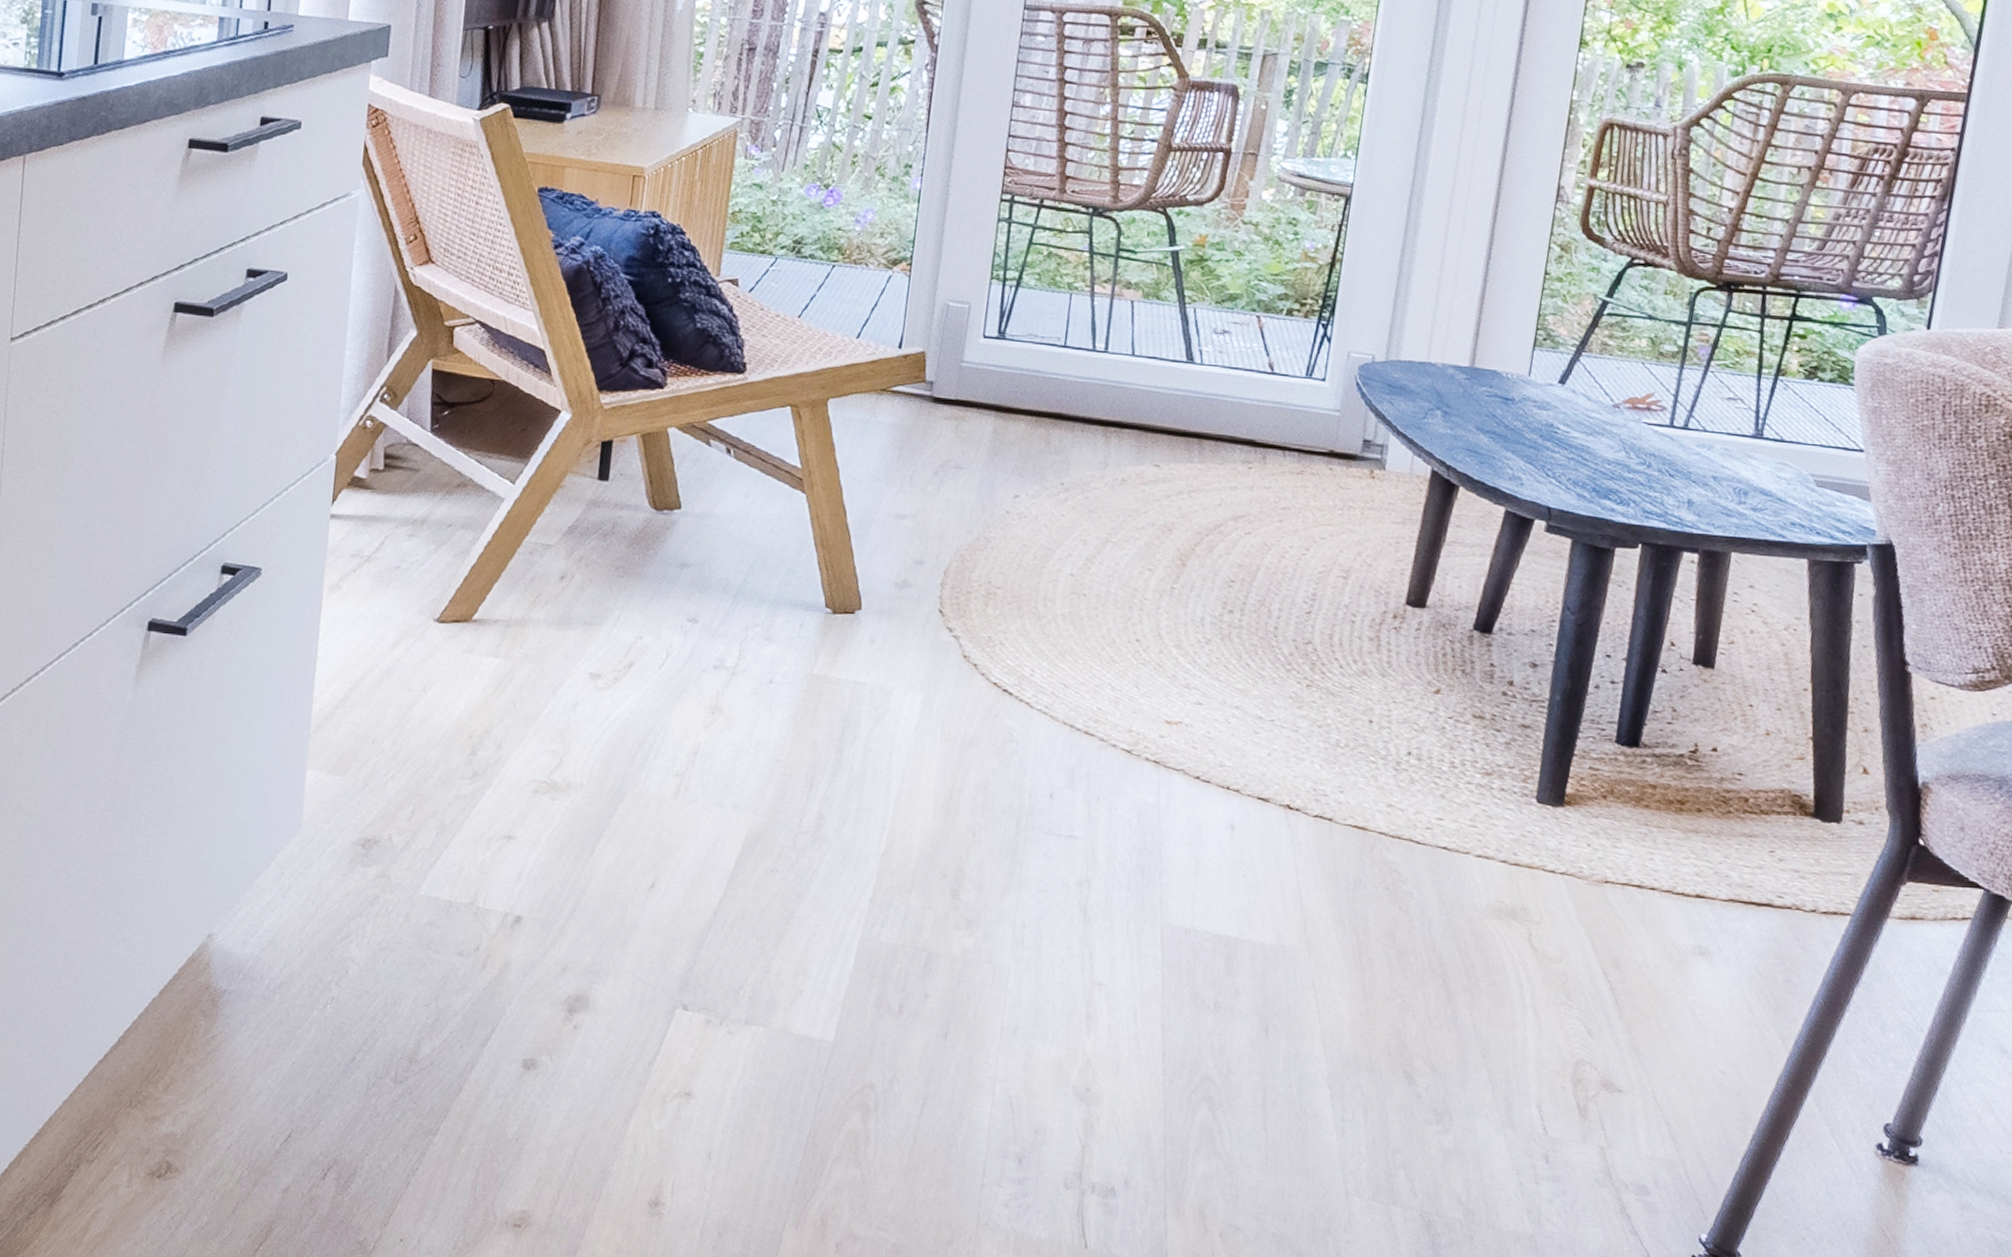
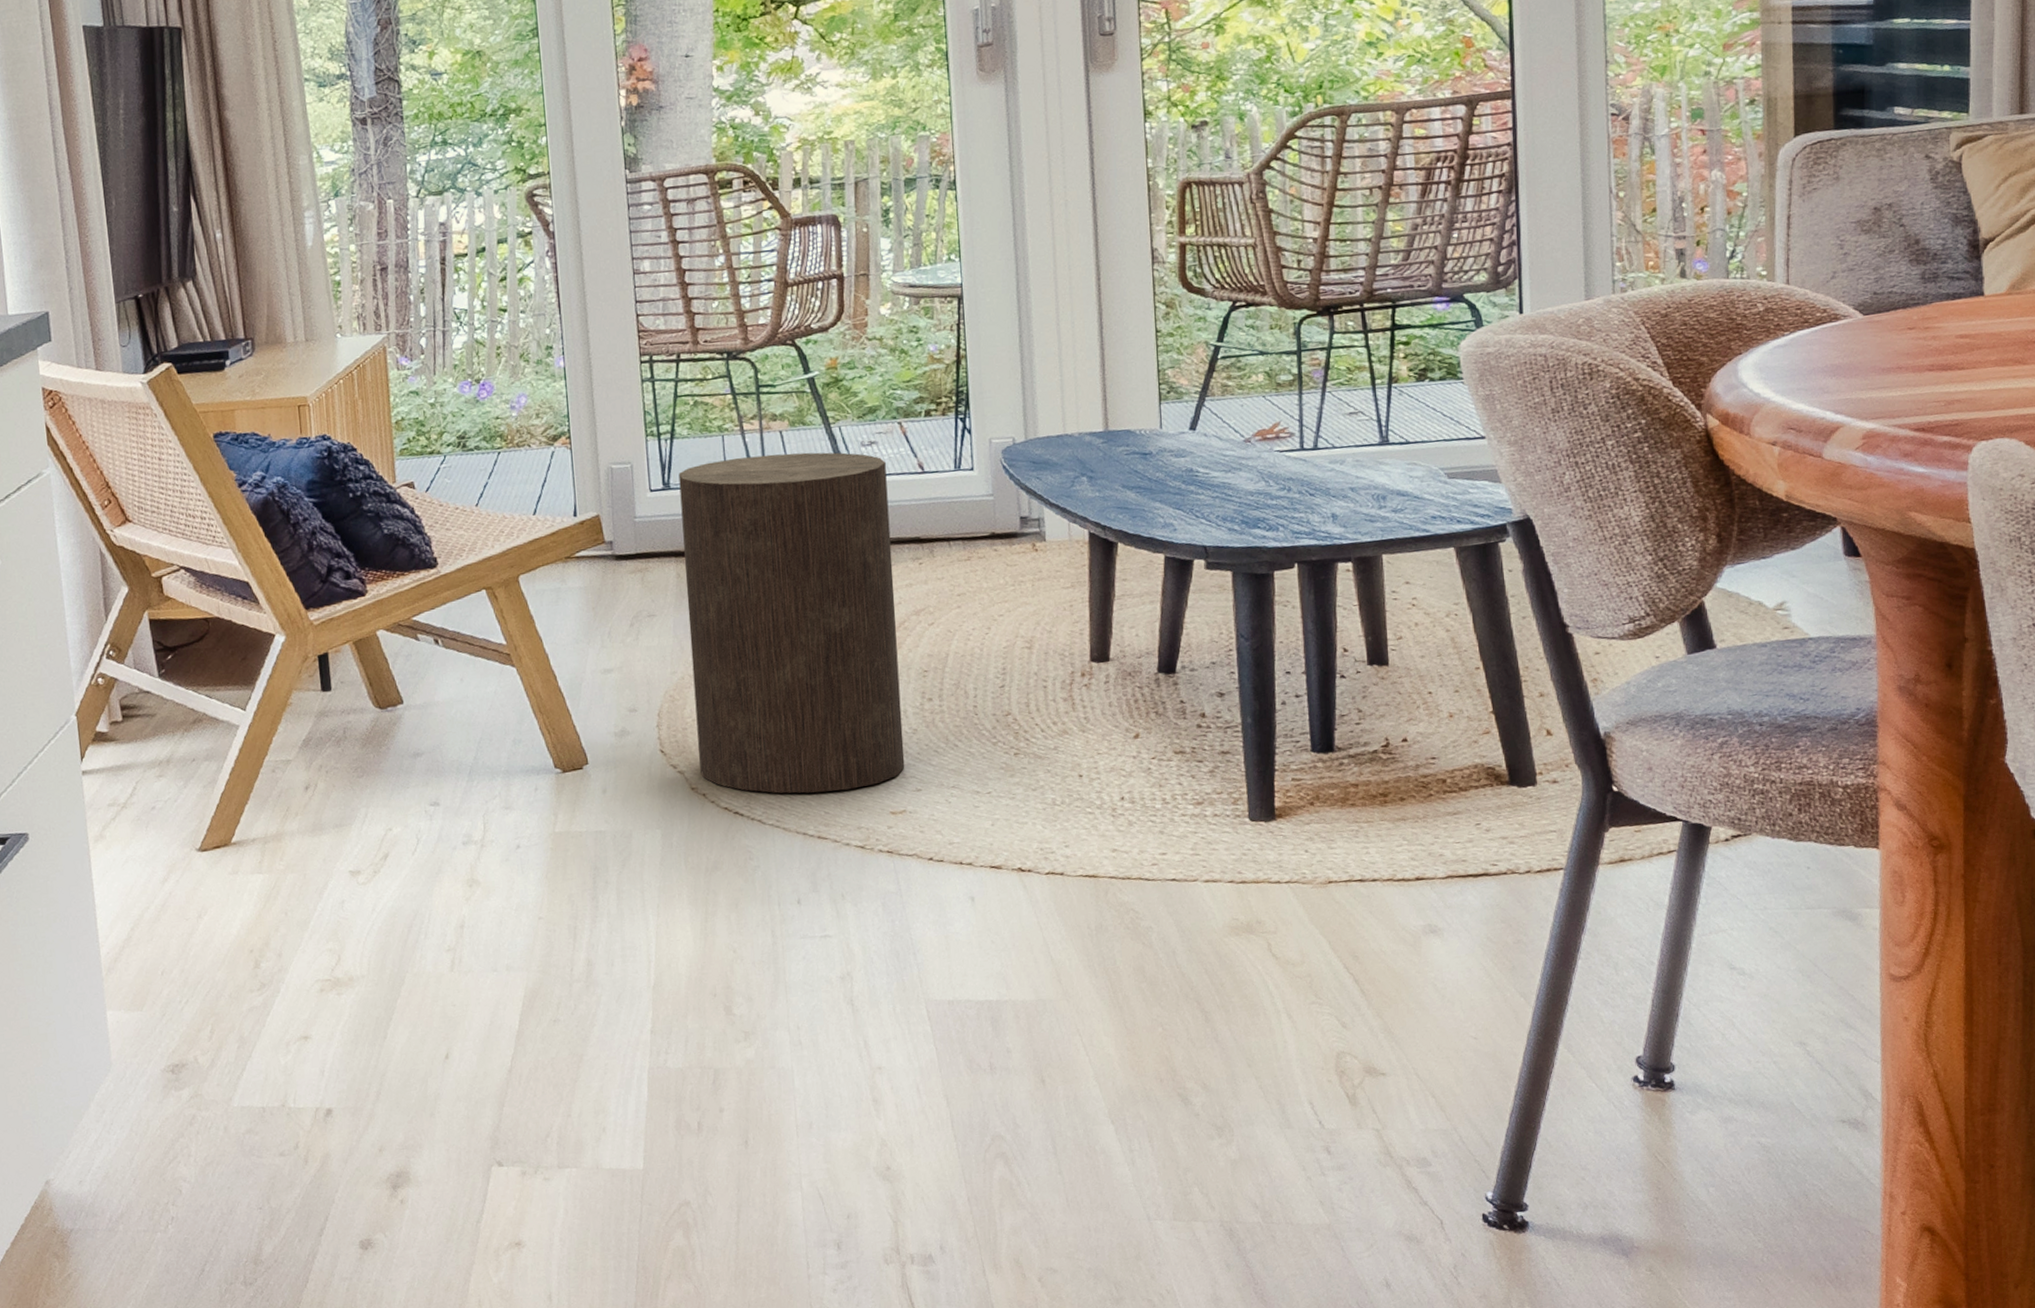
stool: none [976,319,1235,690] -> present [678,452,905,794]

